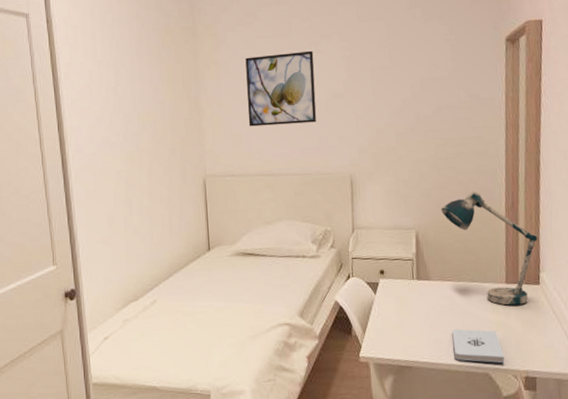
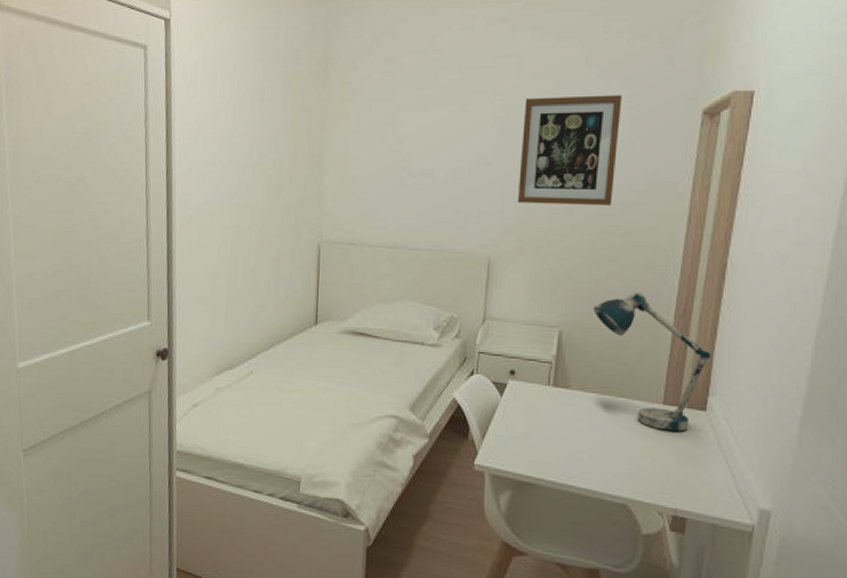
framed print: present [245,50,317,127] -> none [376,108,461,192]
wall art: none [365,30,445,127] -> present [517,95,622,205]
notepad: present [452,328,505,364] -> none [587,448,650,497]

